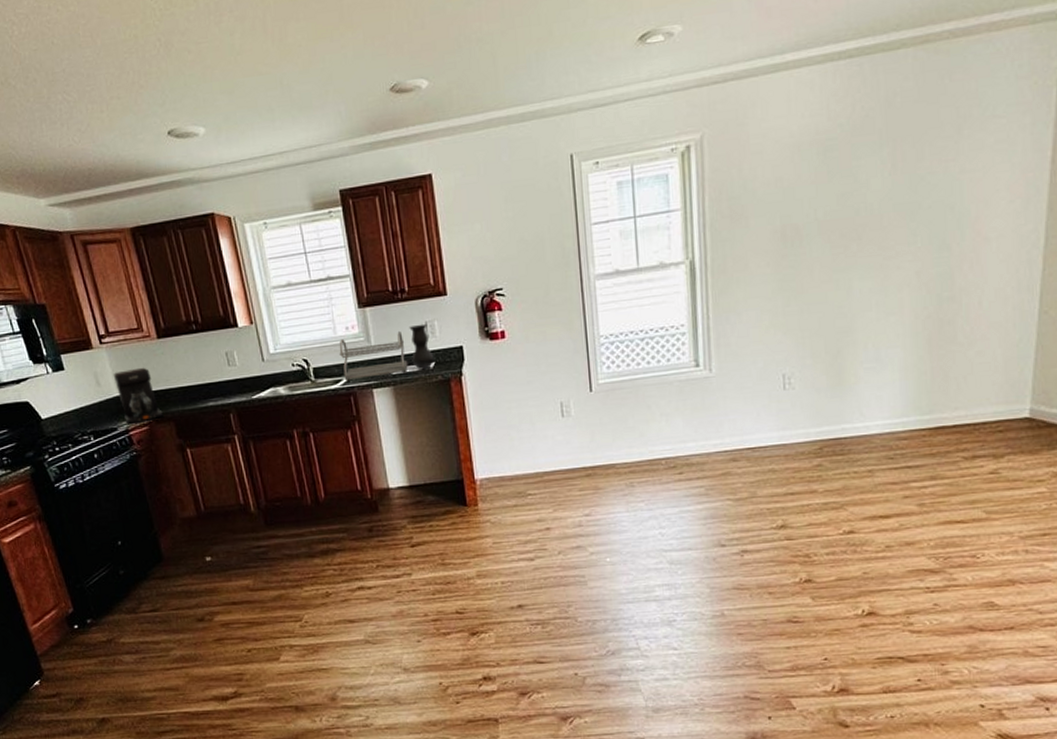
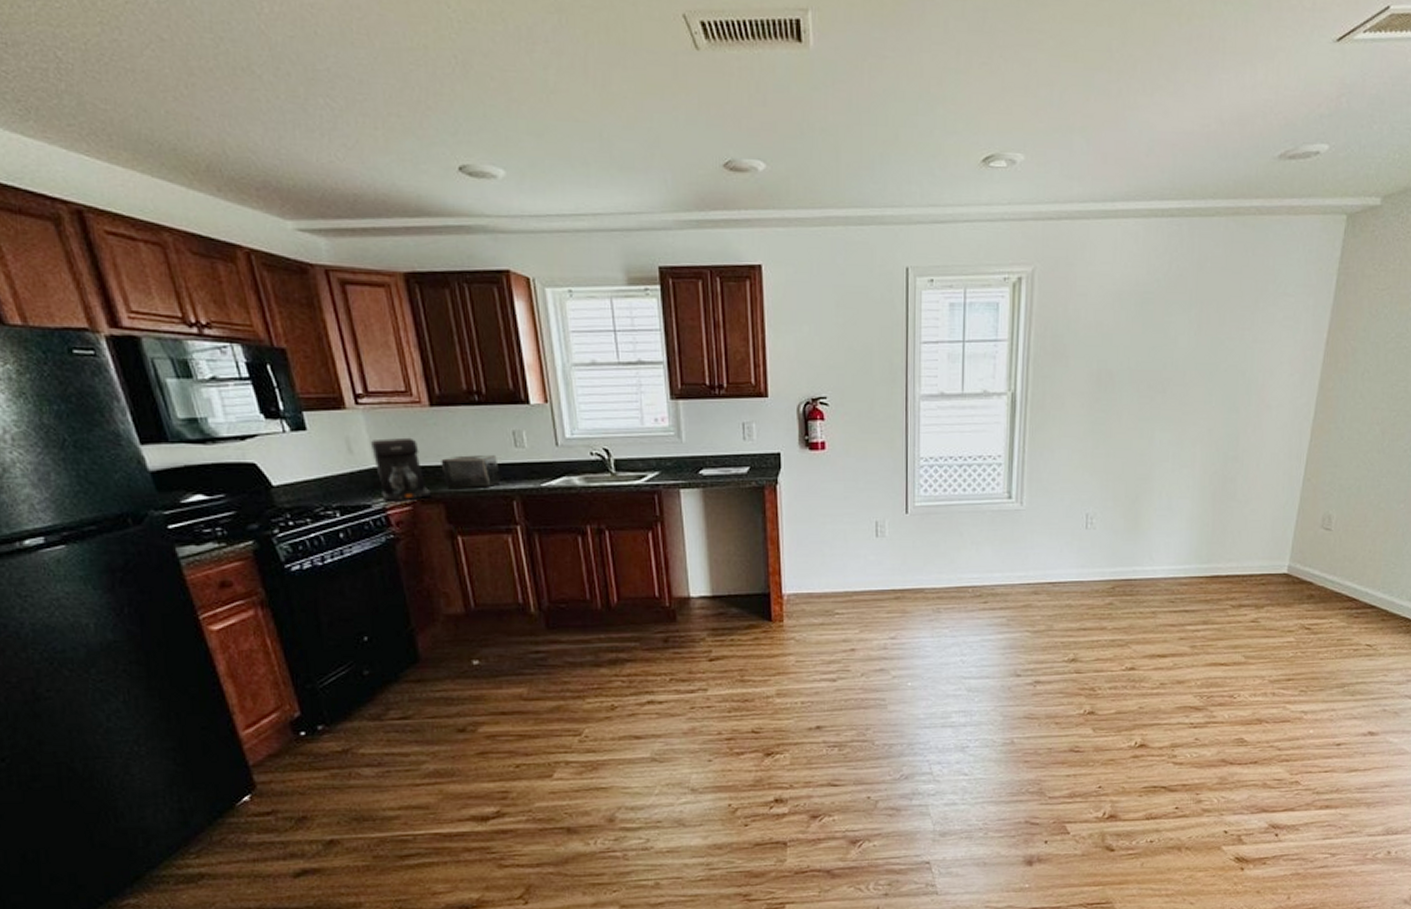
toaster: none [169,374,219,409] -> present [441,454,501,489]
dish rack: present [339,330,408,383] -> none [645,428,721,479]
vase: present [409,323,434,371] -> none [725,424,749,474]

